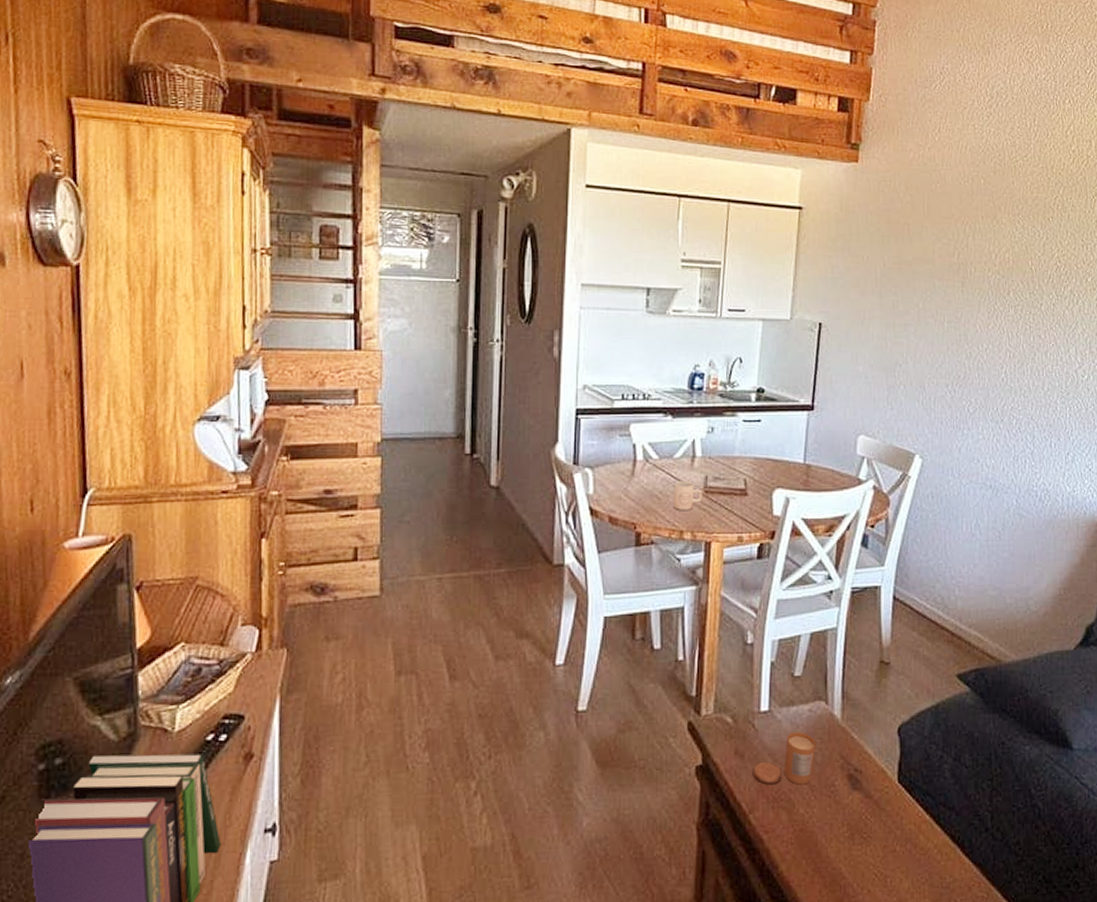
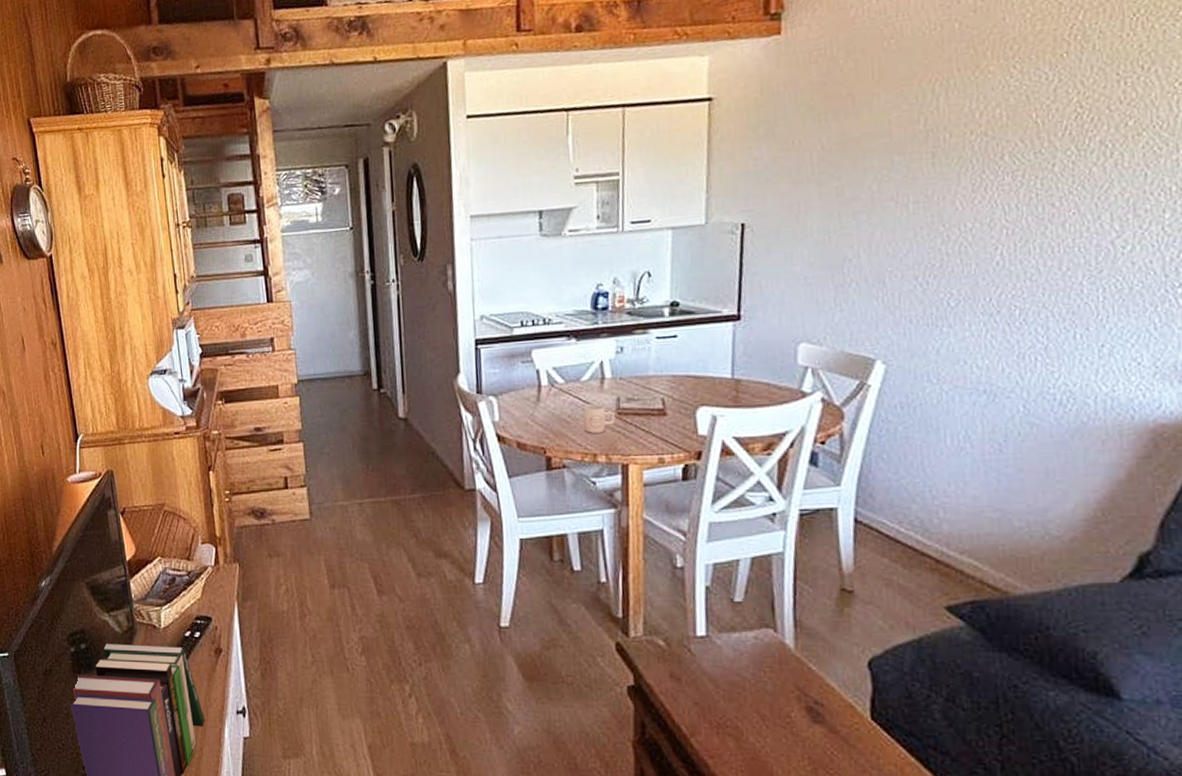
candle: present [752,732,816,785] -> none [691,659,766,713]

